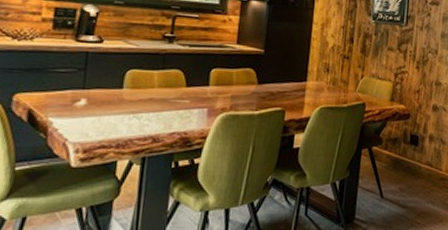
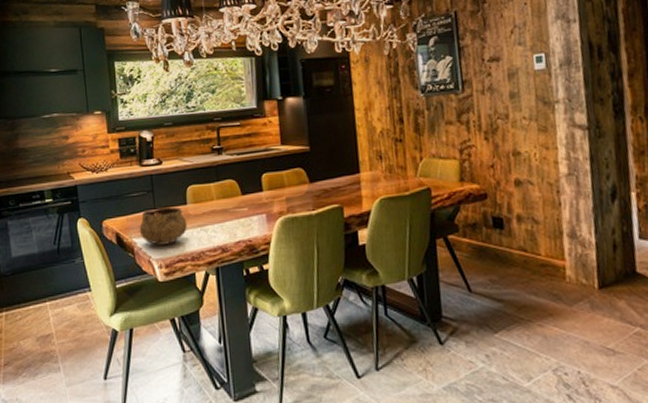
decorative bowl: none [58,88,119,128] -> present [139,206,187,245]

